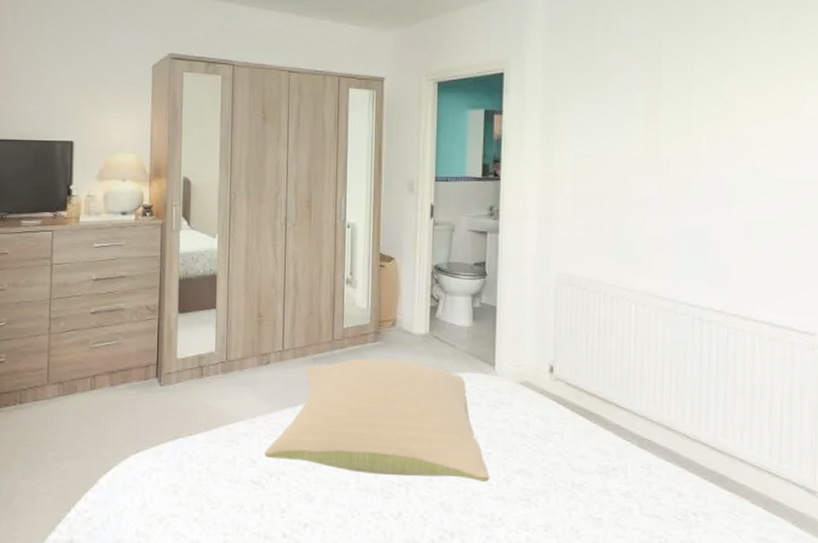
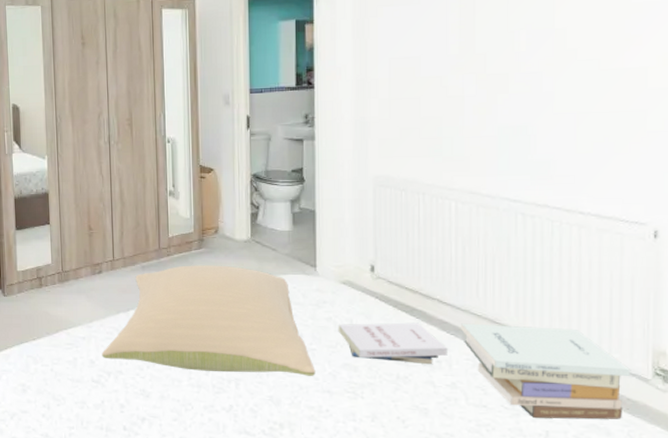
books: none [514,426,624,471] -> present [338,322,448,364]
books: none [636,429,800,533] -> present [460,323,631,419]

